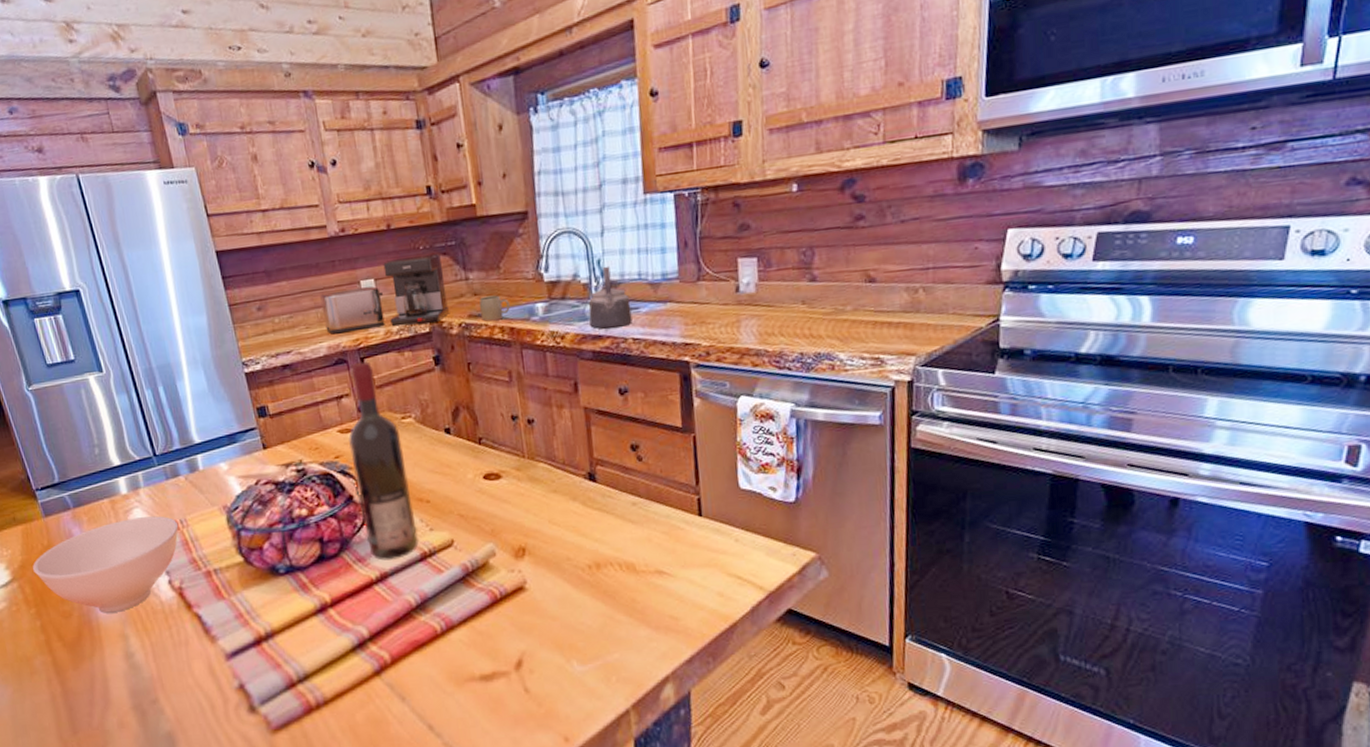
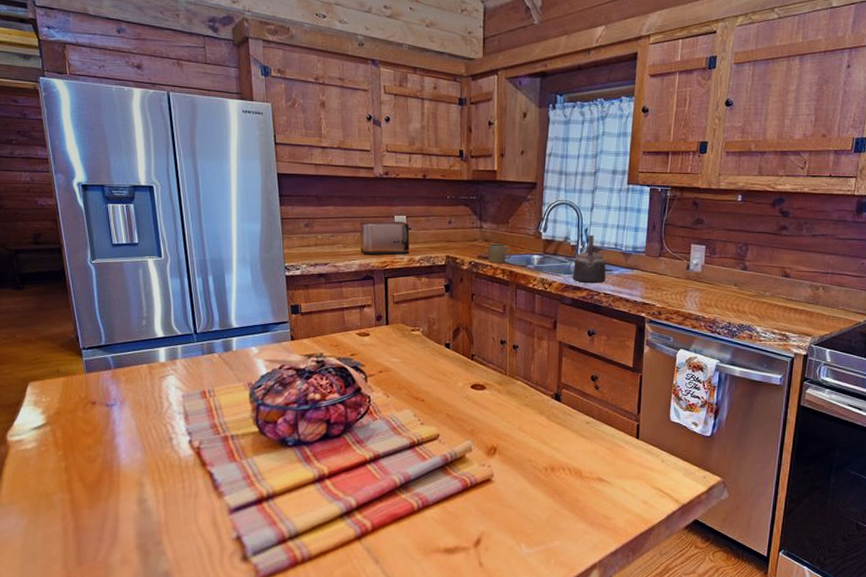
bowl: present [33,516,179,613] -> none [67,383,206,462]
wine bottle: present [349,361,419,561] -> none [364,280,410,446]
coffee maker: present [383,254,450,327] -> none [414,202,464,258]

